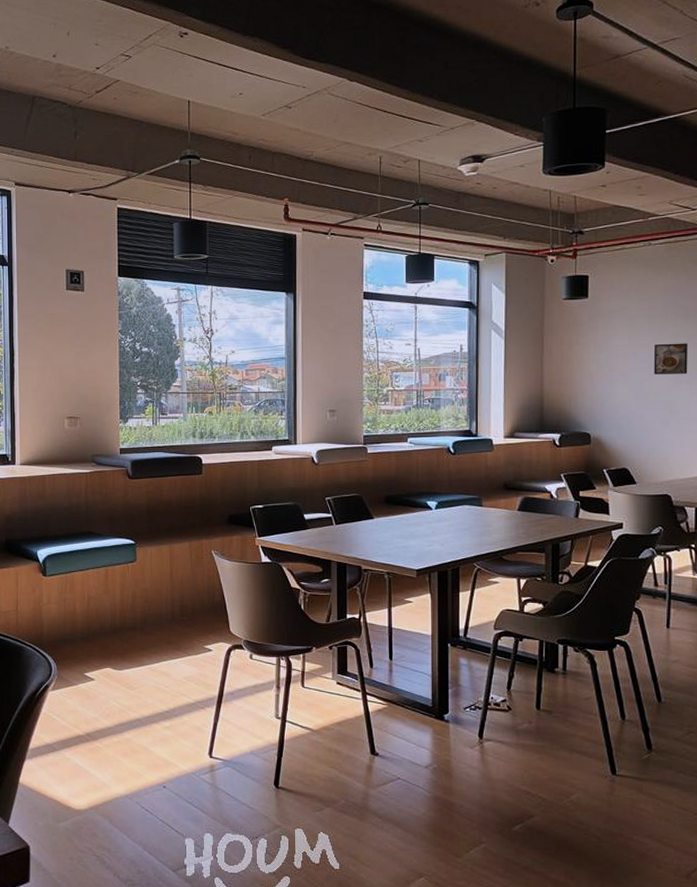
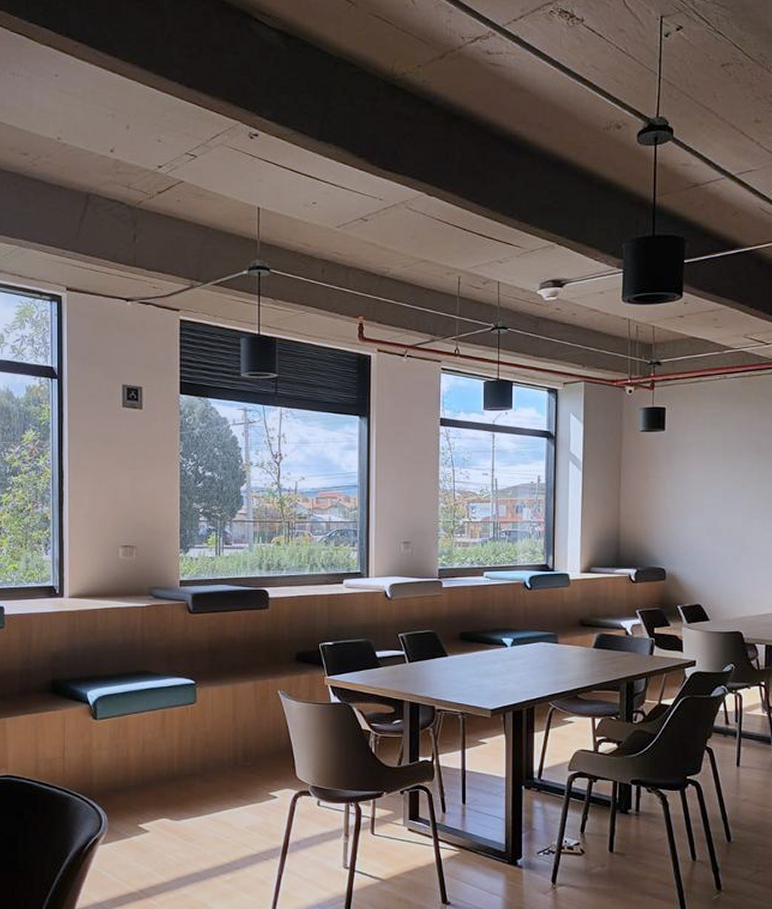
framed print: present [653,343,688,374] -> none [727,478,760,510]

